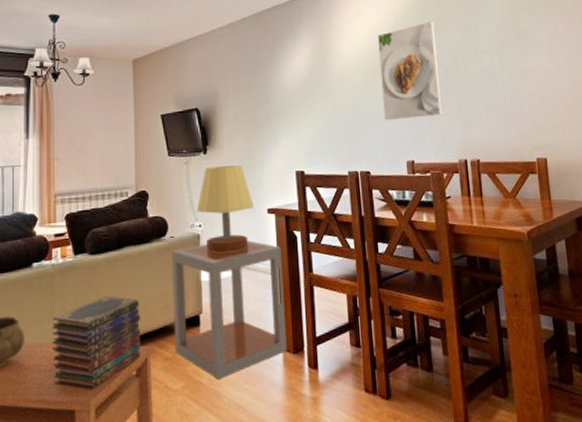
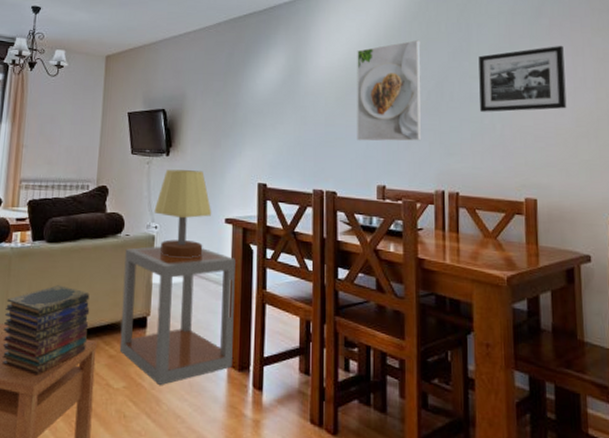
picture frame: none [486,16,565,83] -> present [478,45,567,112]

